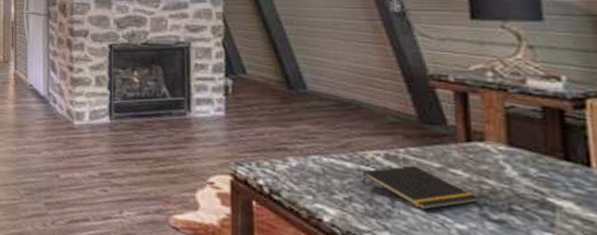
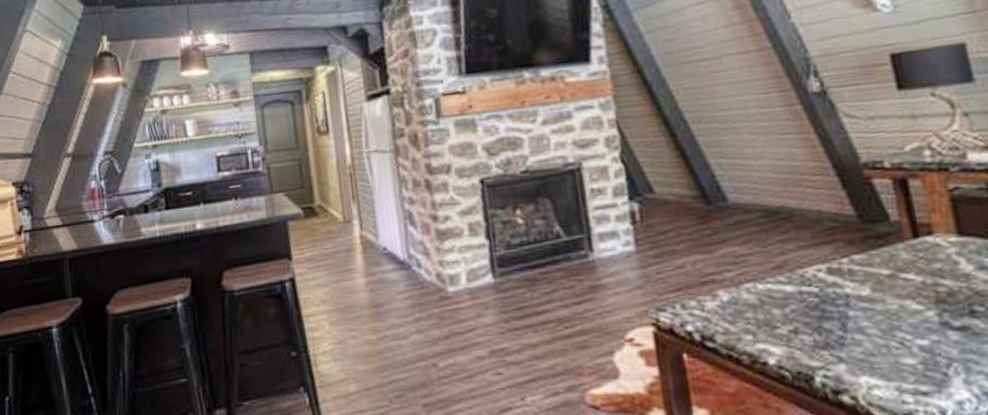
notepad: present [361,165,479,210] -> none [804,277,937,330]

